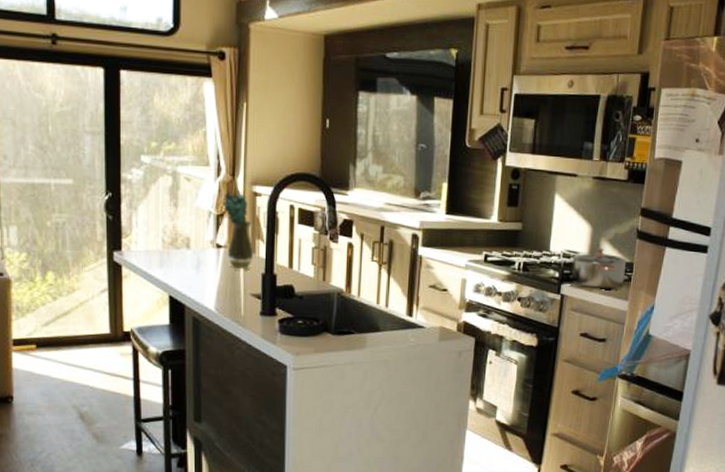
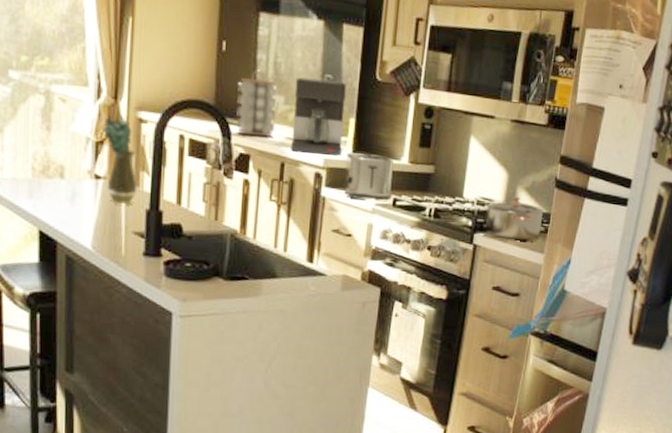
spice rack: none [340,143,377,204] -> present [236,69,278,138]
coffee maker: none [390,148,439,218] -> present [291,77,346,156]
toaster: none [439,214,484,257] -> present [344,152,394,201]

